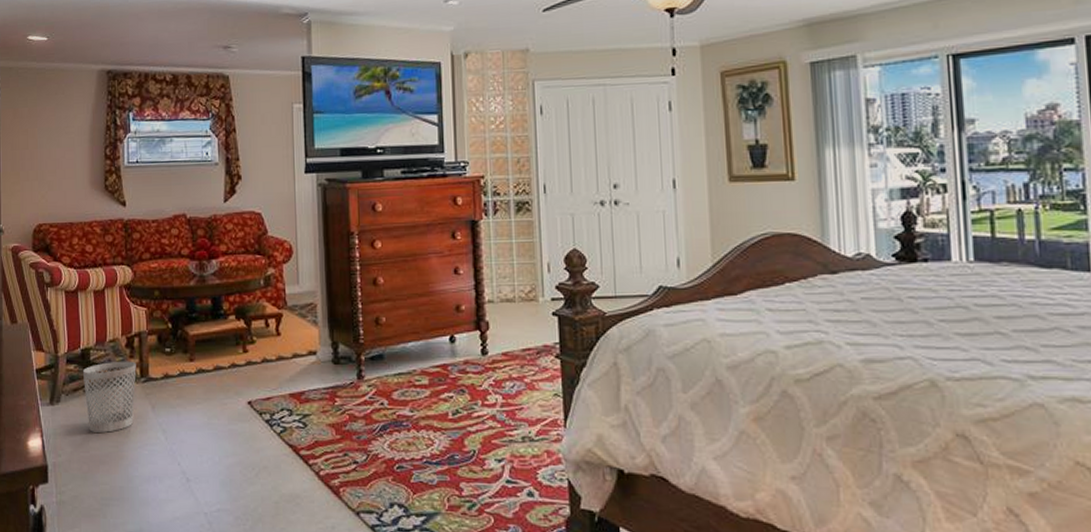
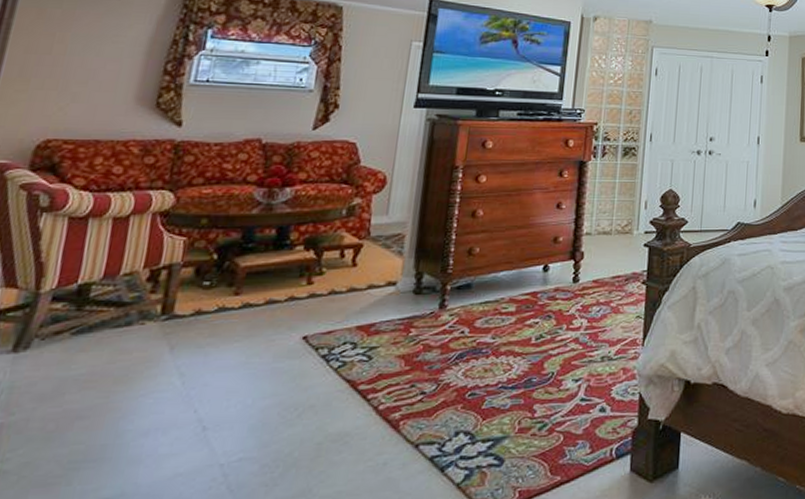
wastebasket: present [82,361,136,433] -> none [68,296,158,382]

